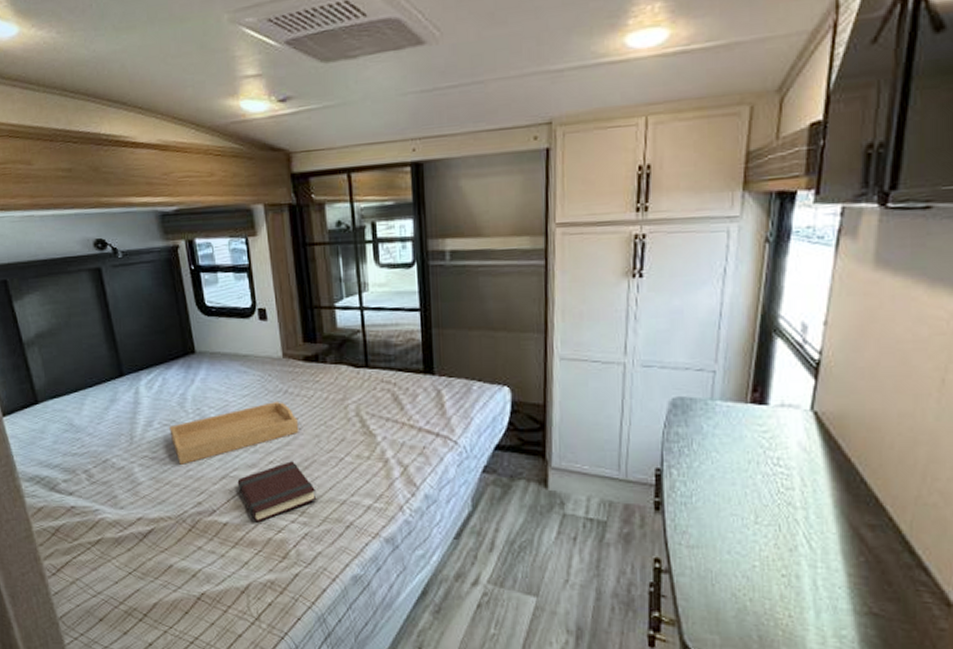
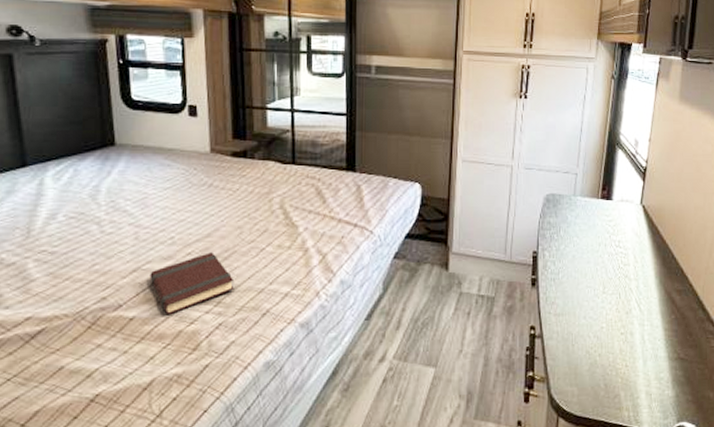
serving tray: present [169,400,299,465] -> none [76,193,222,259]

